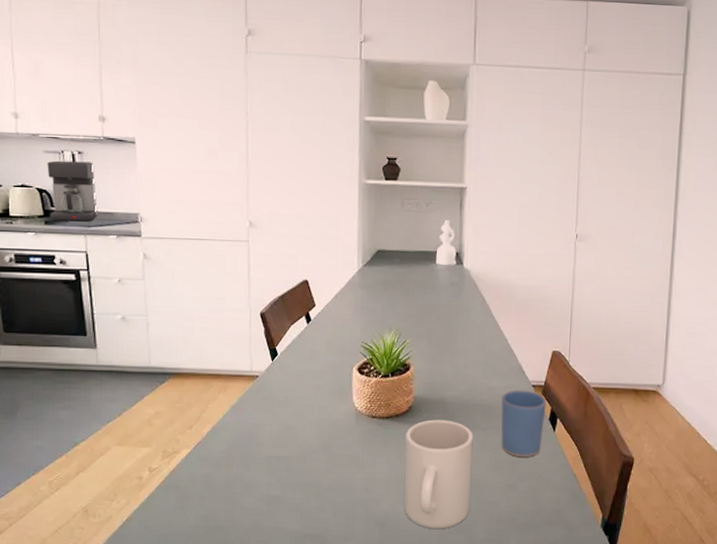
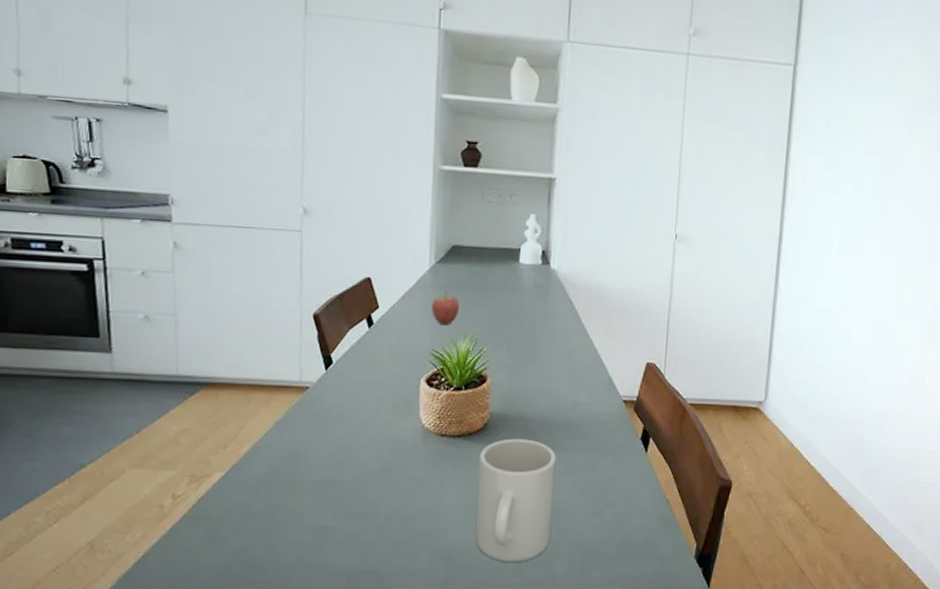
coffee maker: present [47,160,98,222] -> none [56,128,118,202]
fruit: none [360,290,384,320] -> present [431,290,459,325]
mug: present [501,390,546,458] -> none [587,405,639,481]

